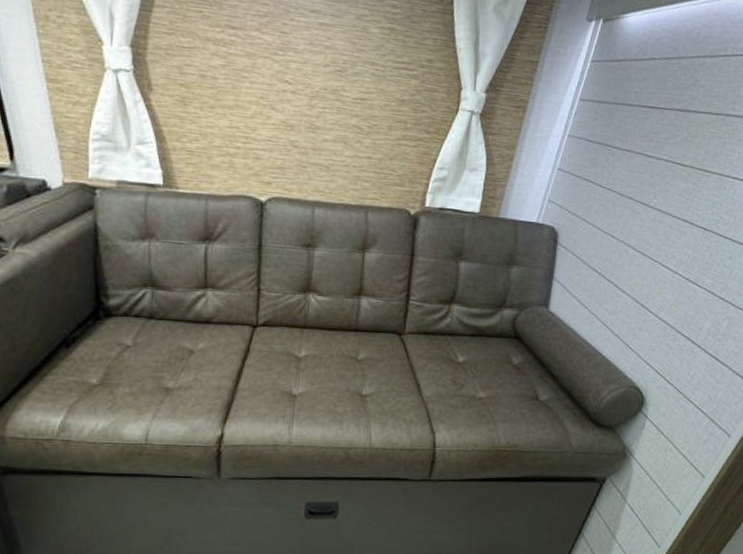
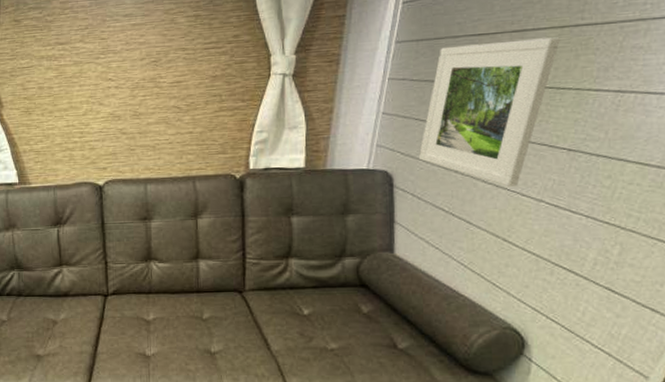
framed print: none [583,113,714,257] -> present [418,37,560,187]

